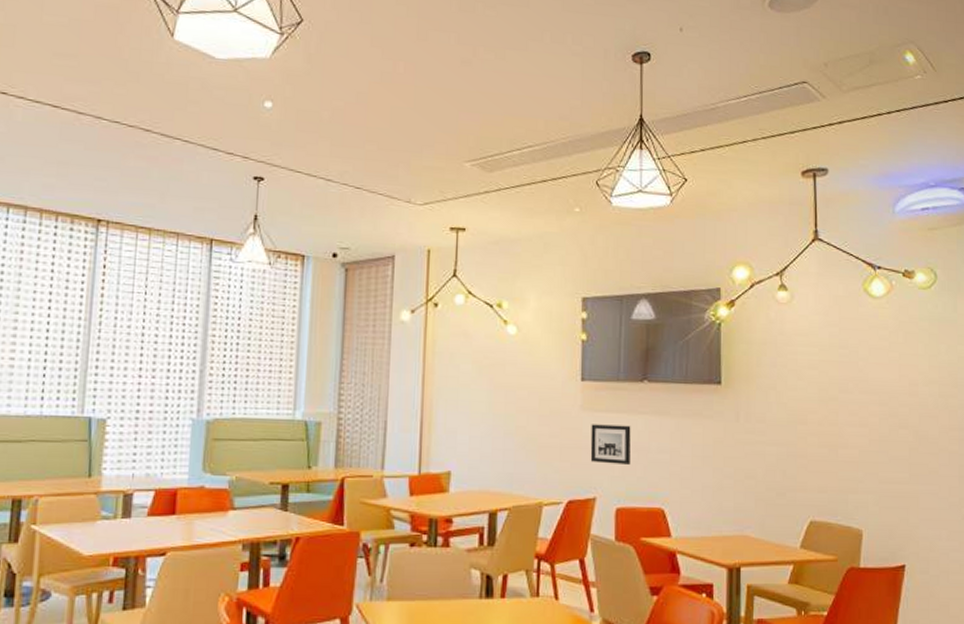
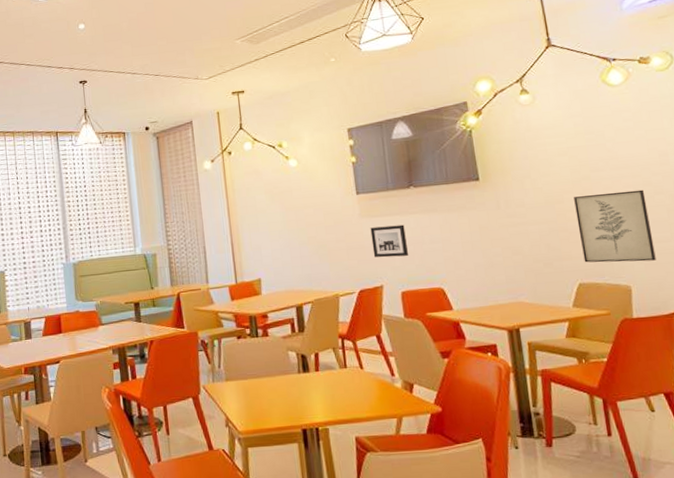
wall art: none [818,419,891,504] -> present [574,189,656,263]

